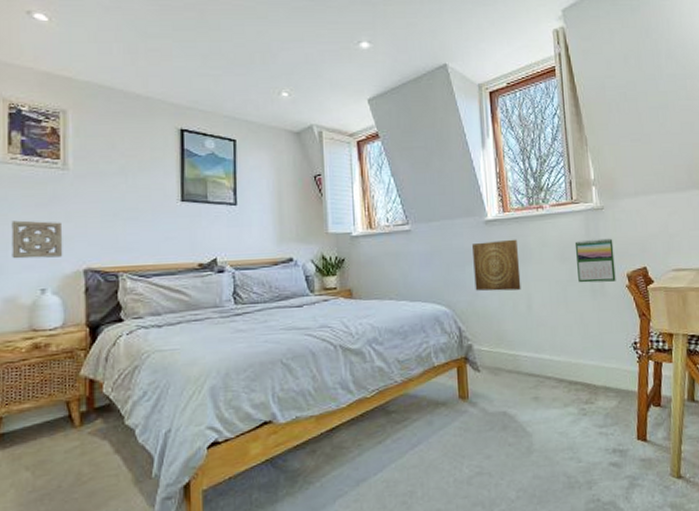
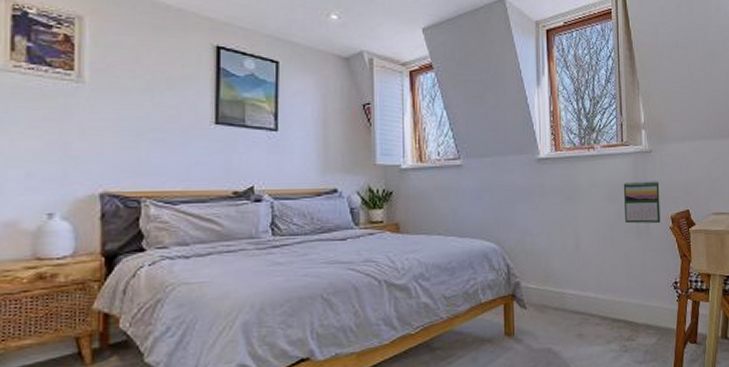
wall ornament: present [11,220,63,259] -> none [12,136,76,179]
wall art: present [472,239,521,291] -> none [524,178,570,229]

